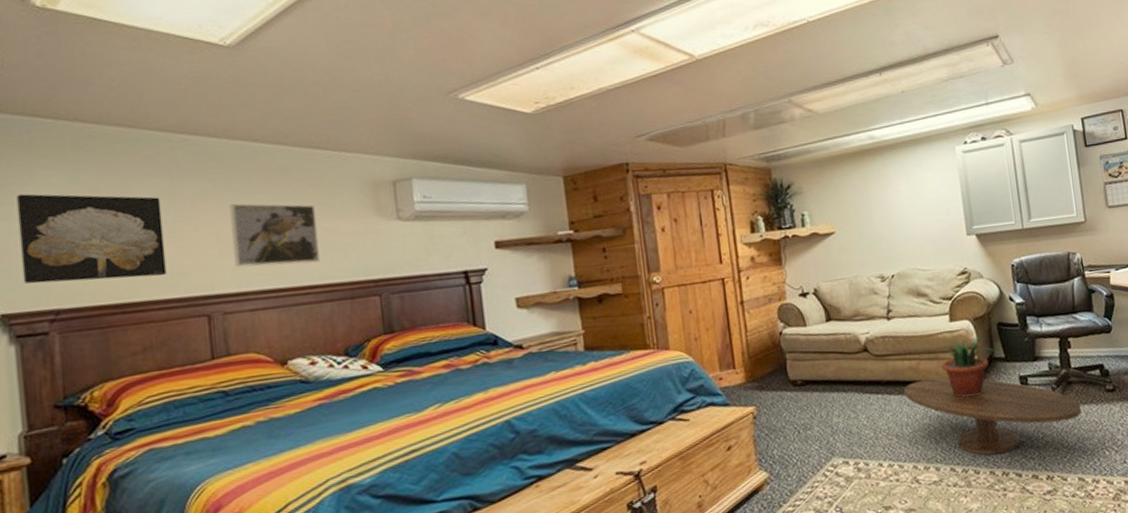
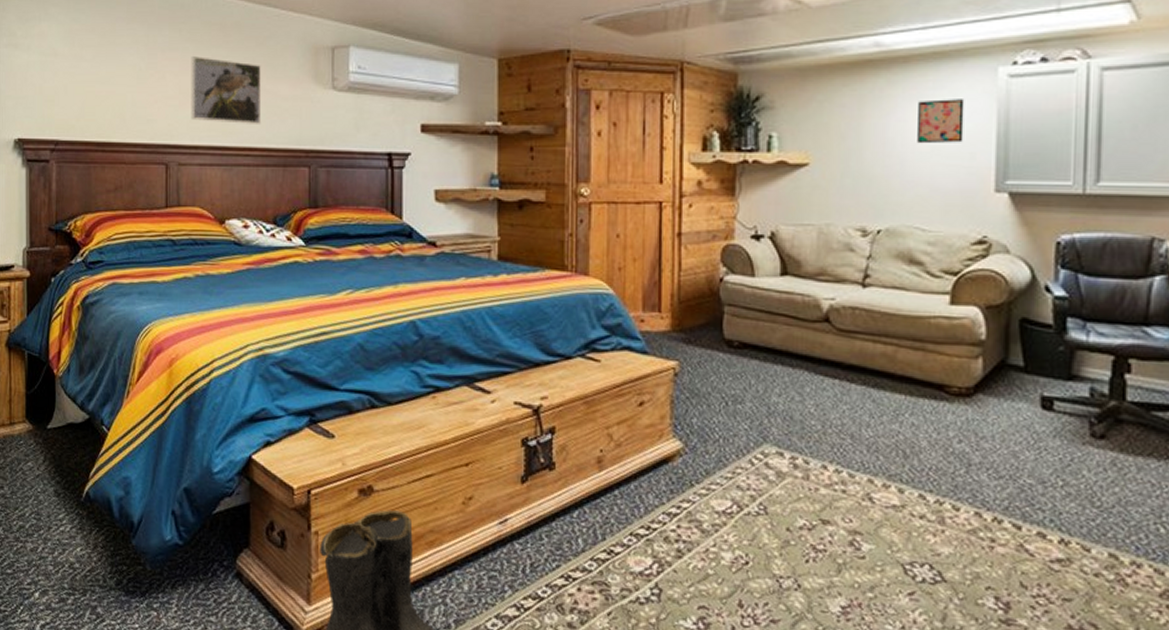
wall art: present [16,193,167,284] -> none [35,29,138,120]
coffee table: present [904,378,1081,456] -> none [871,373,1131,494]
wall art: none [906,171,940,208] -> present [917,99,965,144]
potted plant: present [941,335,995,398] -> none [928,329,1010,410]

